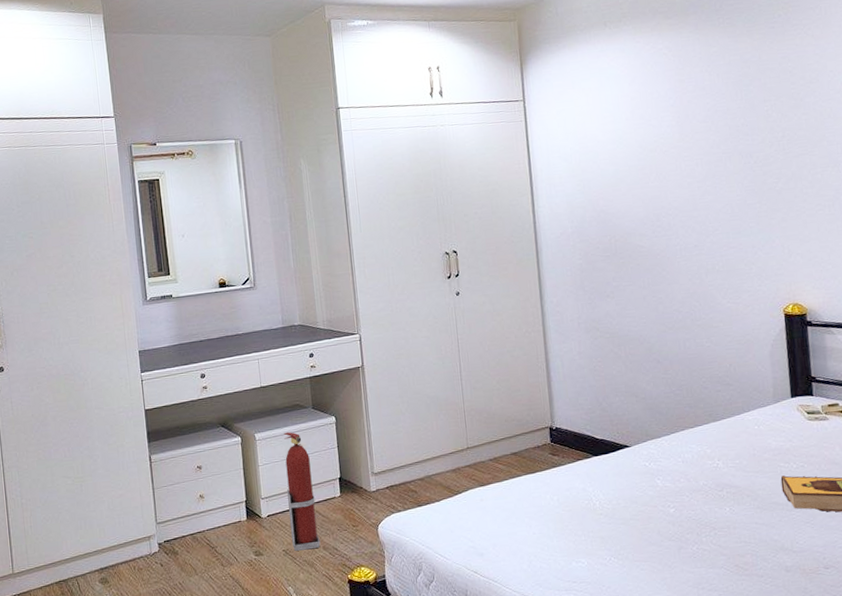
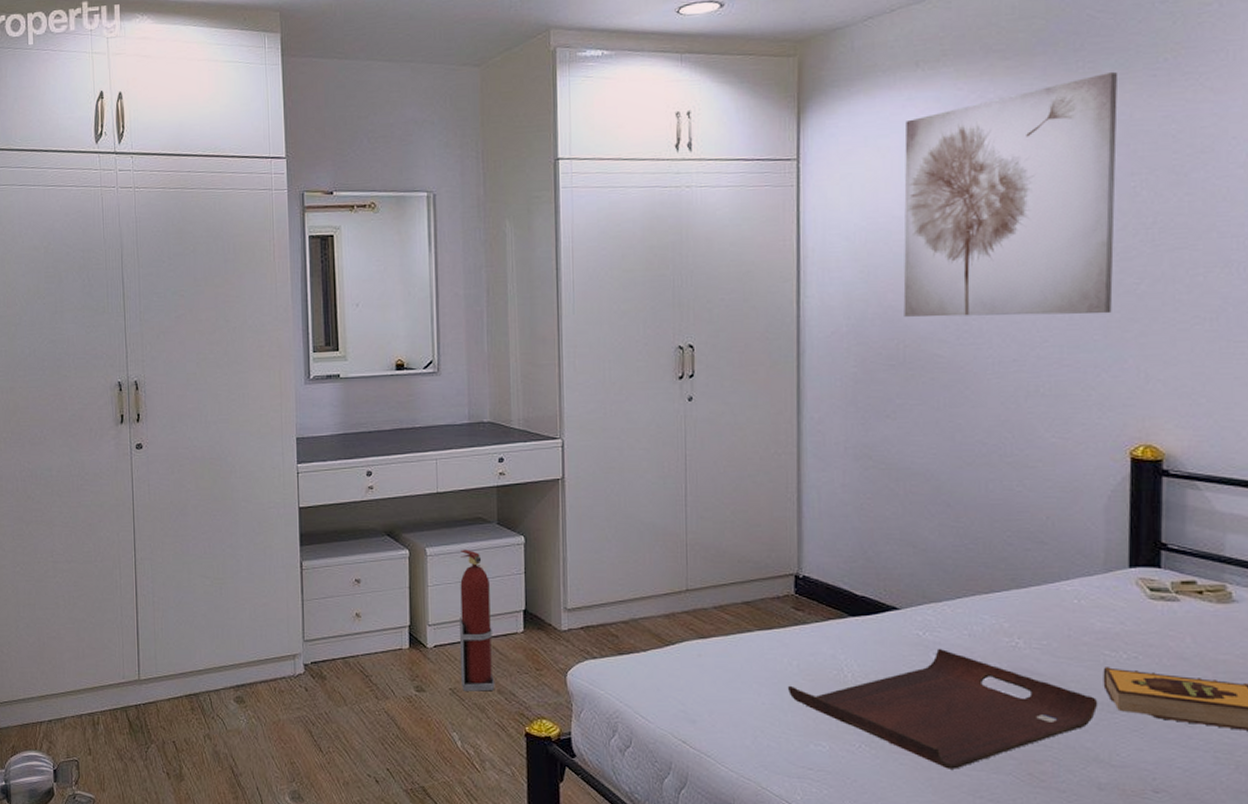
serving tray: none [551,474,780,569] -> present [787,648,1098,769]
wall art: none [601,25,760,218] -> present [903,71,1118,317]

